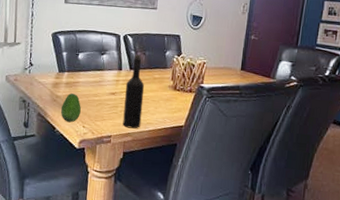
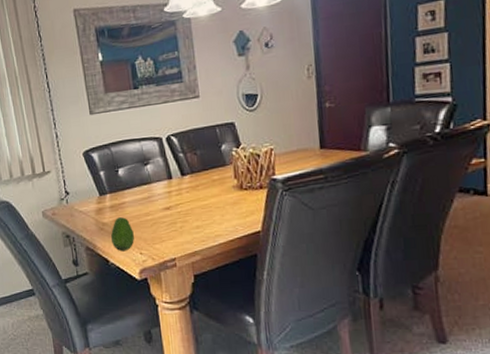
wine bottle: present [122,54,145,129] -> none [180,156,209,246]

